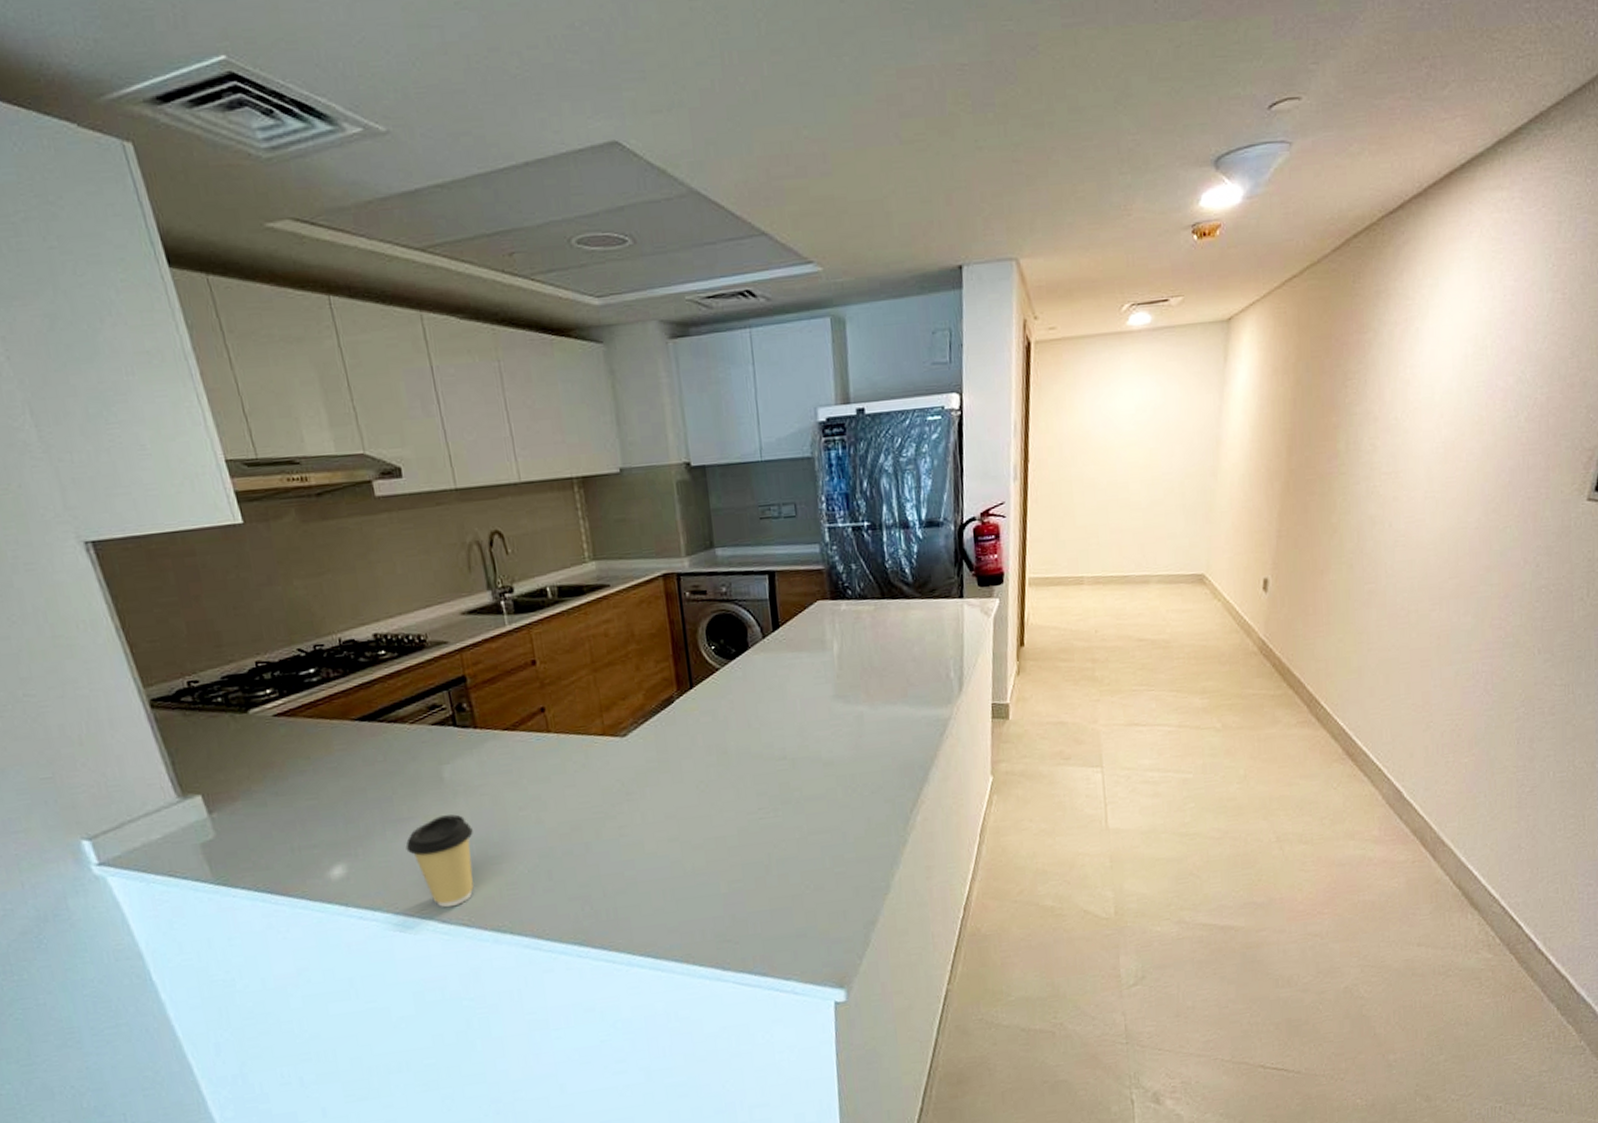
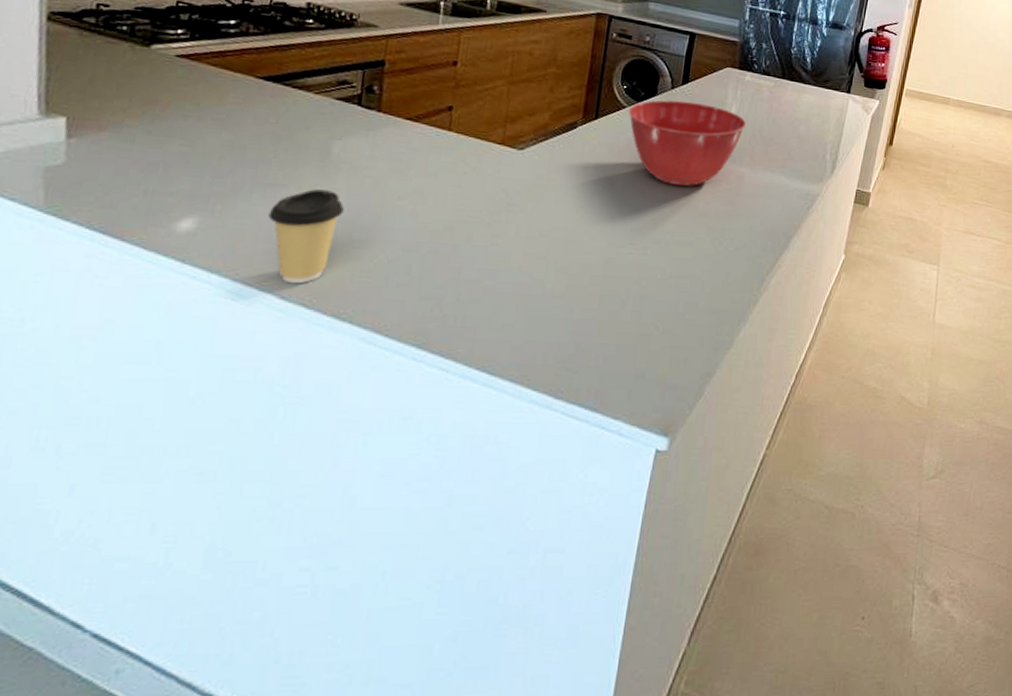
mixing bowl: none [722,646,854,740] -> present [628,100,747,186]

